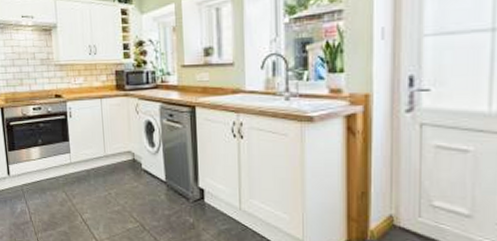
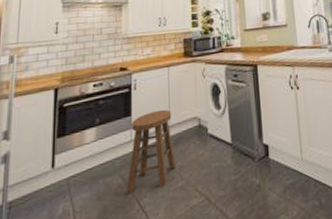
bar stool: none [70,139,112,208] -> present [127,109,176,195]

